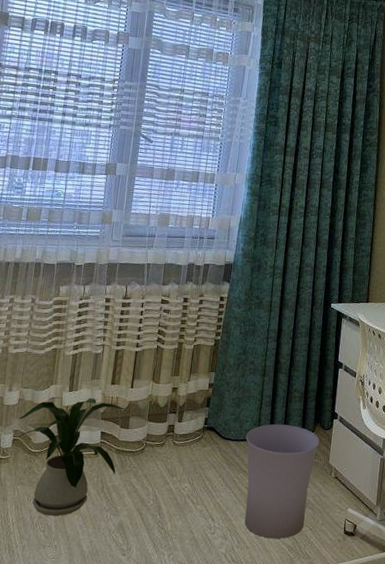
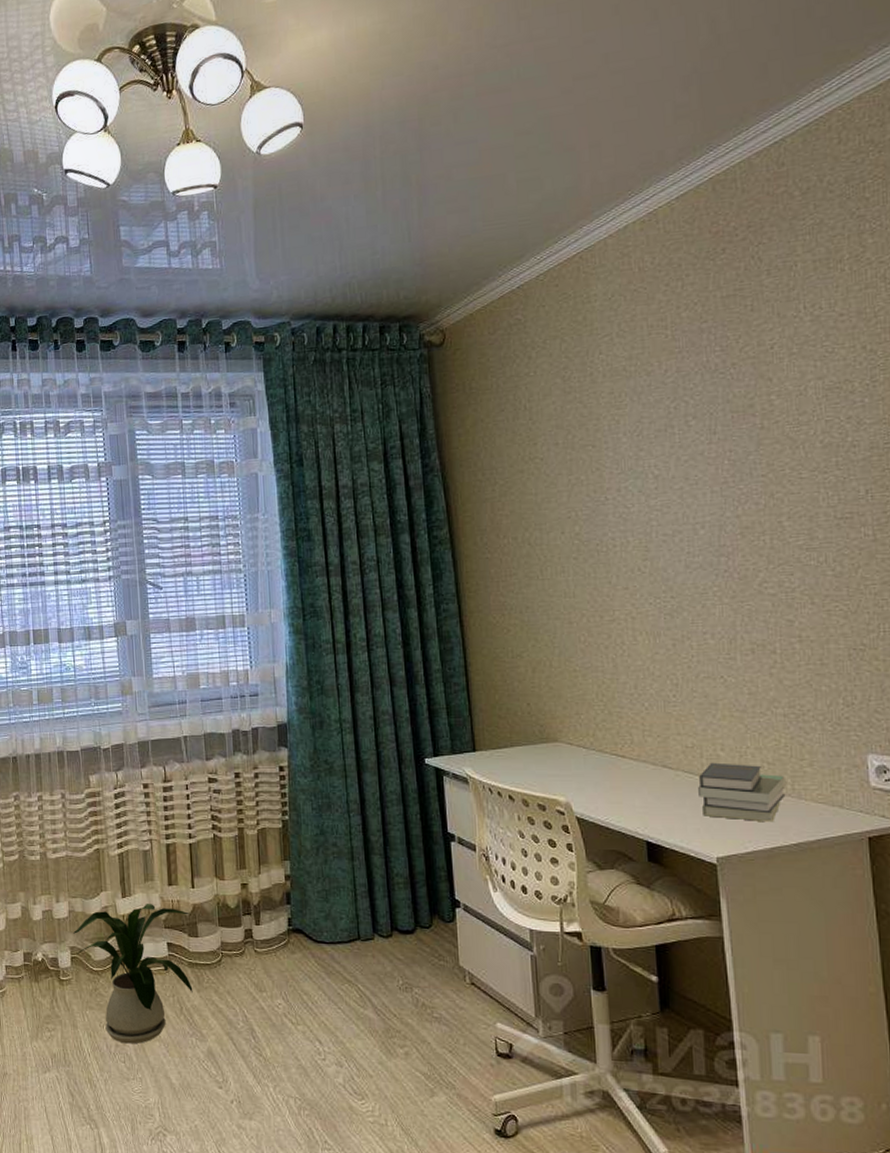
waste bin: present [244,424,320,539] -> none [343,919,442,1065]

